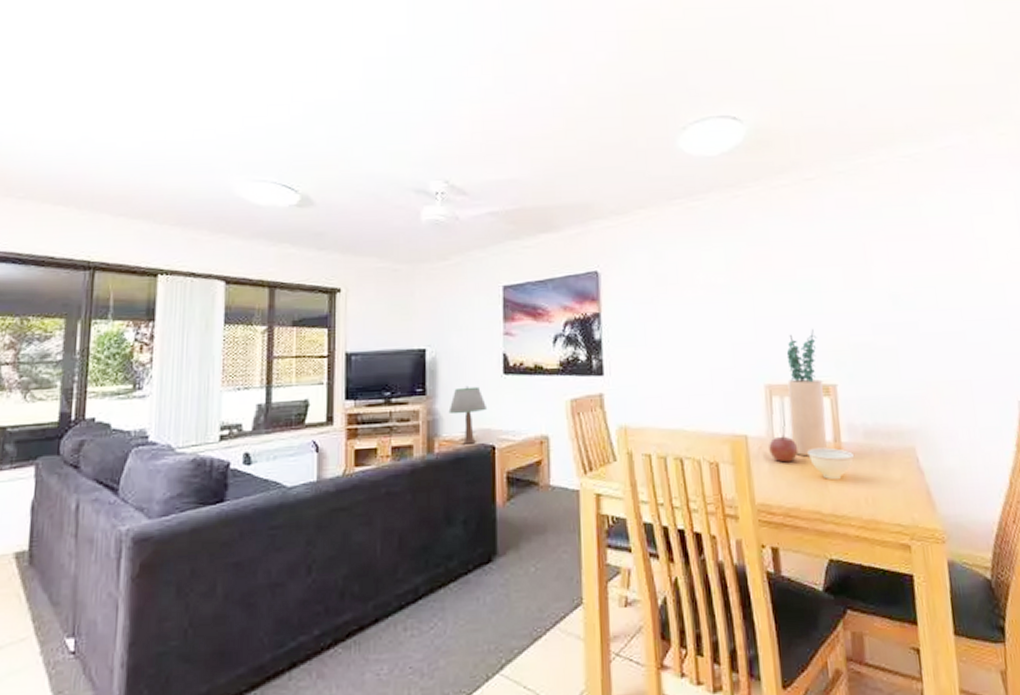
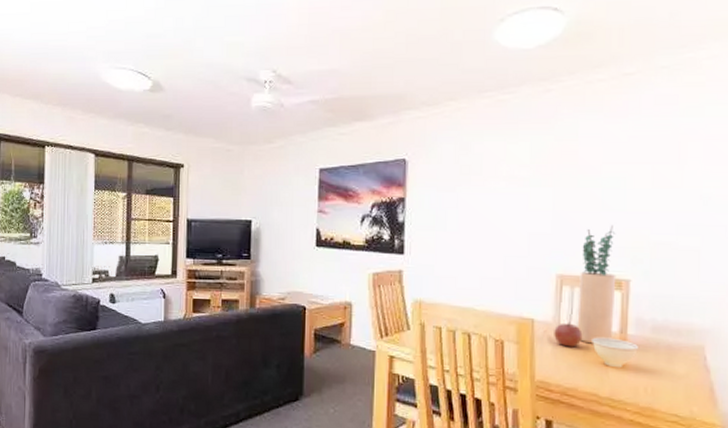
table lamp: present [448,385,488,445] -> none [268,254,301,304]

